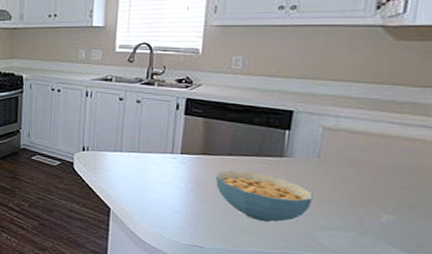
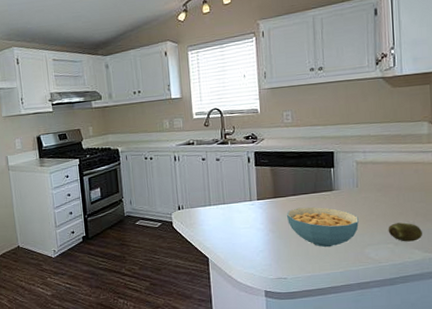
fruit: none [352,208,405,235] -> present [388,222,423,242]

